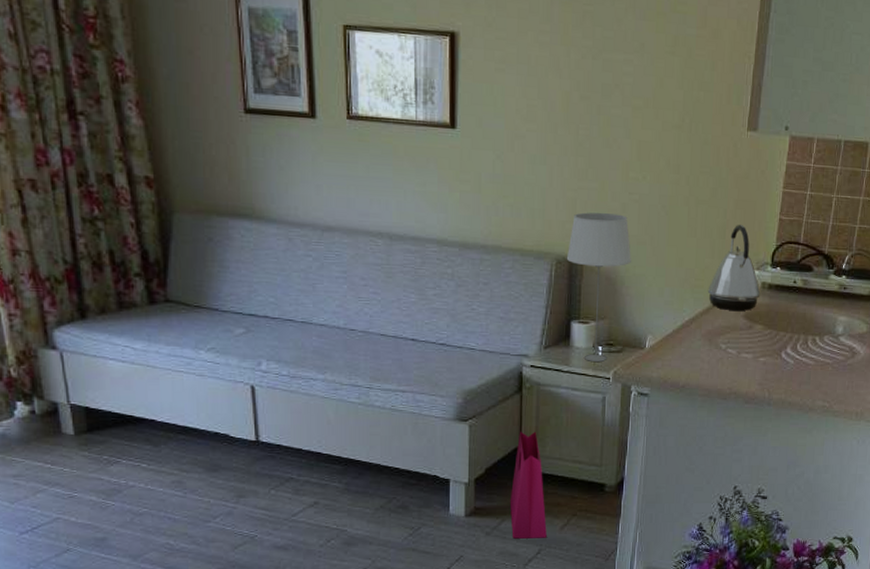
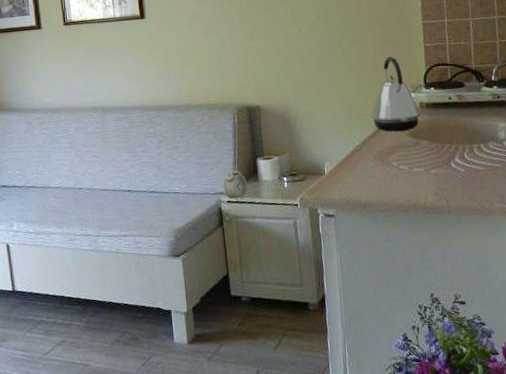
shopping bag: present [509,431,547,539] -> none [225,259,262,362]
alarm clock: none [528,327,556,367] -> present [224,167,248,201]
table lamp: present [566,212,632,363] -> none [245,64,301,192]

